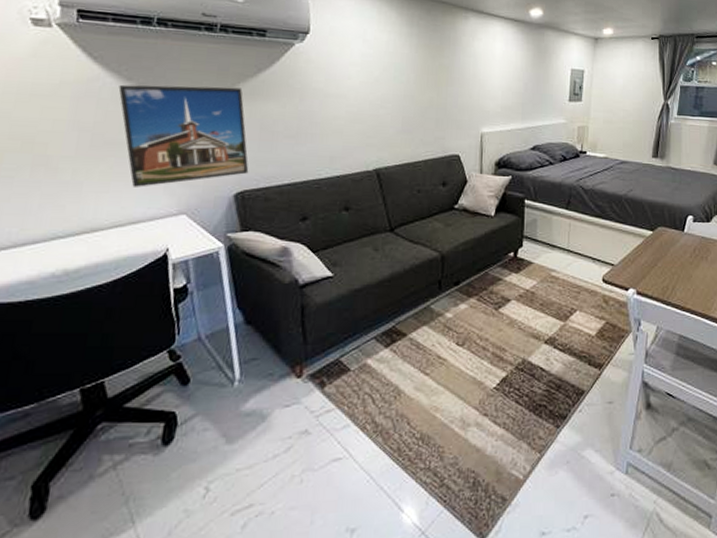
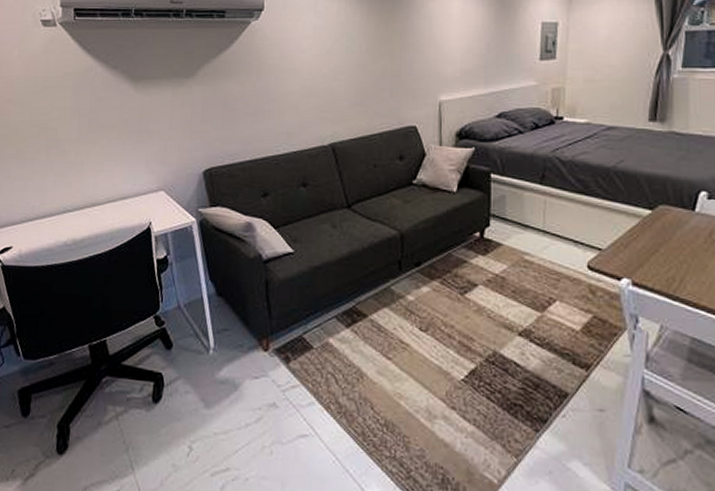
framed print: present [118,84,249,187] -> none [107,69,215,166]

